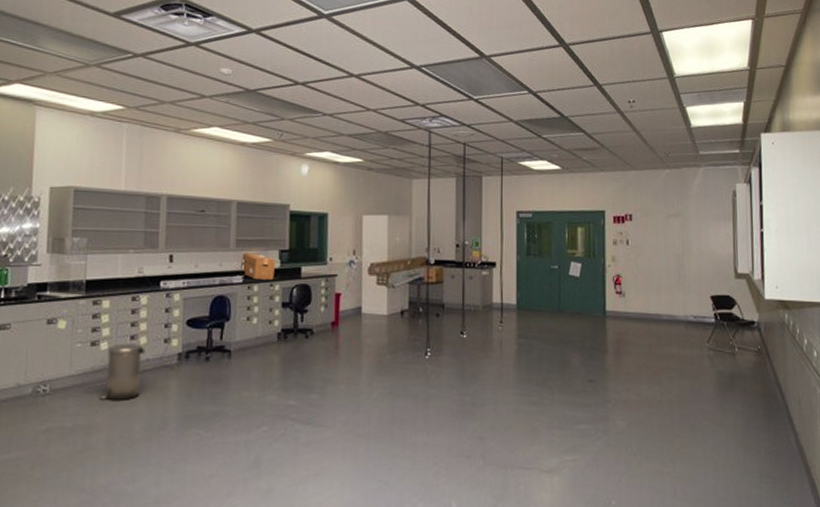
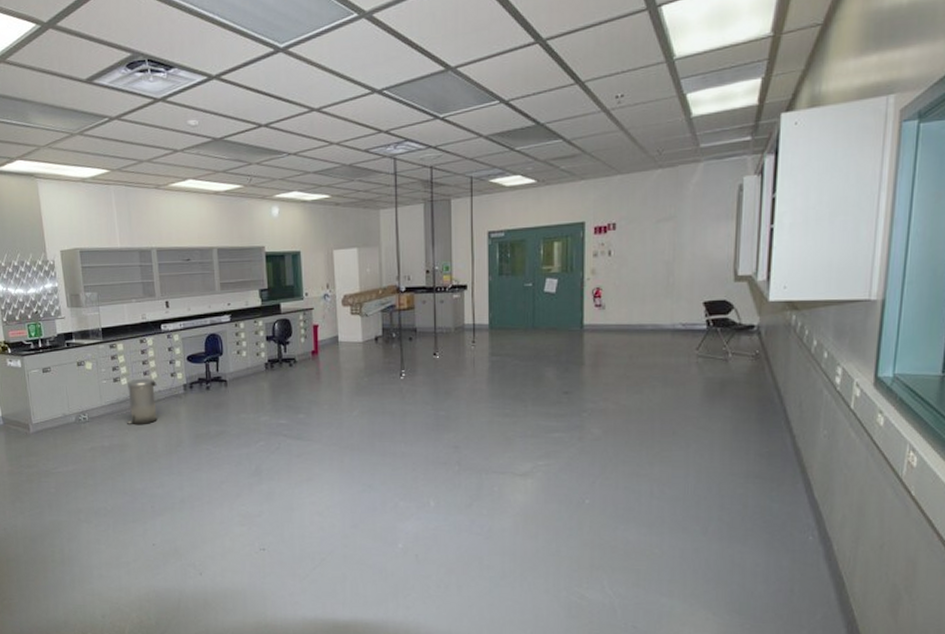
box: present [241,254,277,281] -> none [227,295,258,318]

